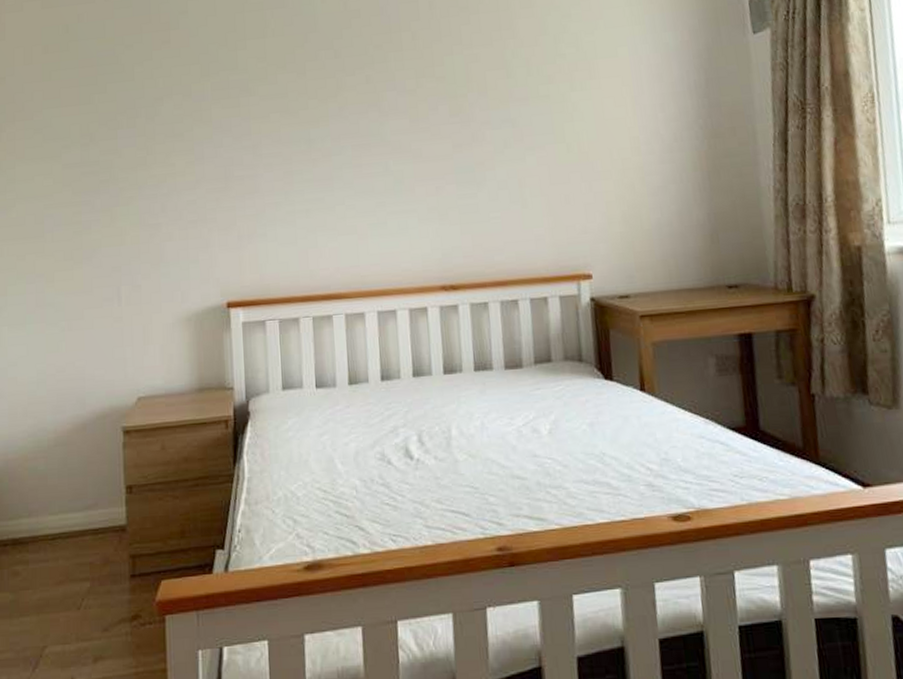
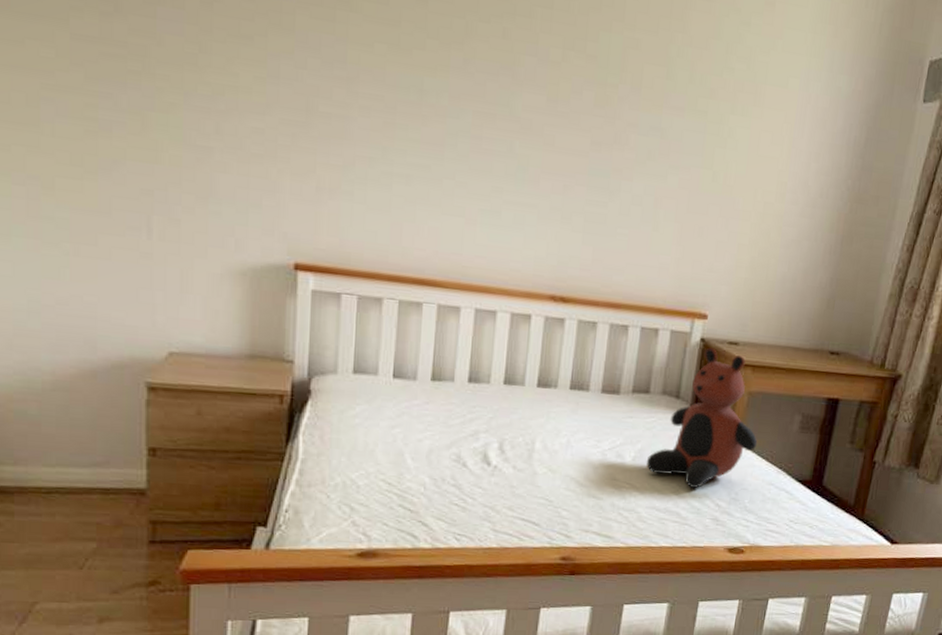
teddy bear: none [563,305,676,453] -> present [646,347,758,488]

